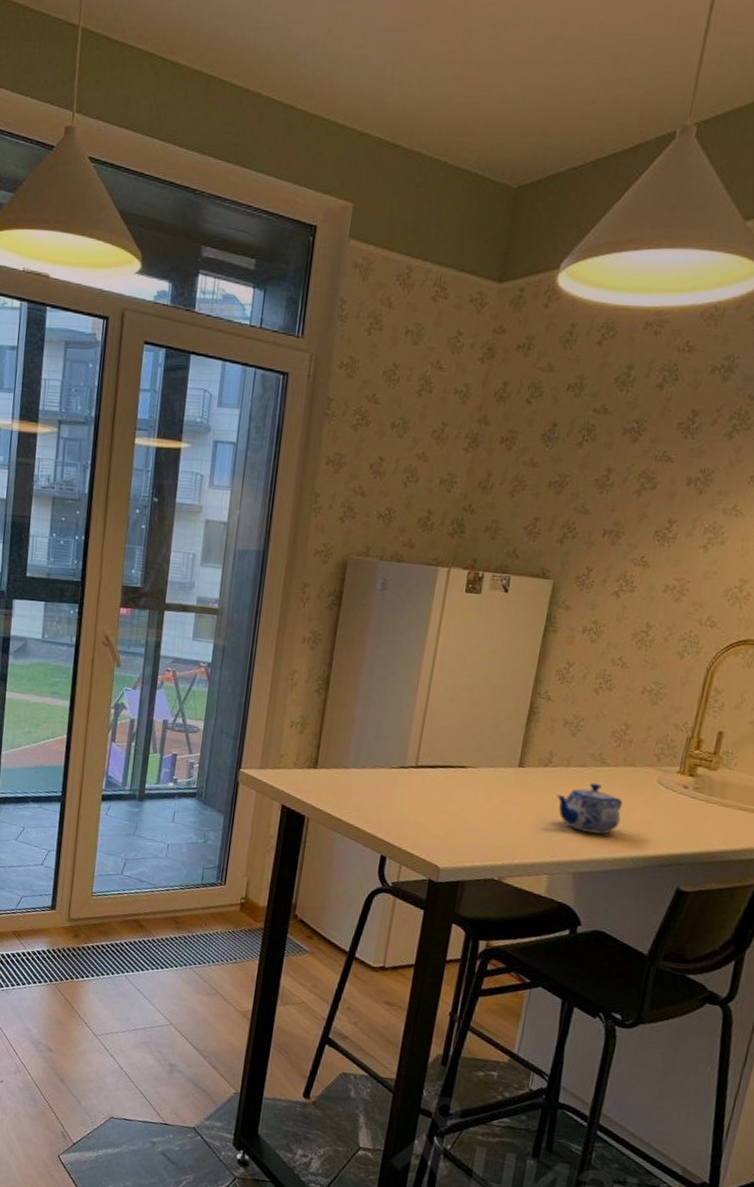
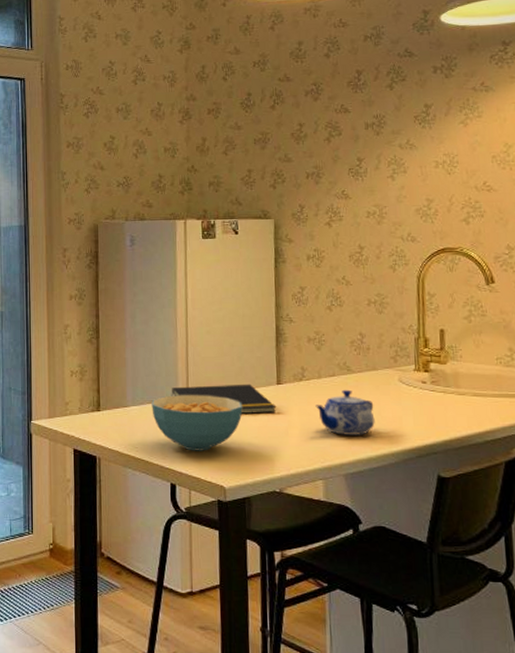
cereal bowl: none [373,762,475,827] -> present [151,395,243,451]
notepad: none [398,754,513,797] -> present [171,384,277,414]

